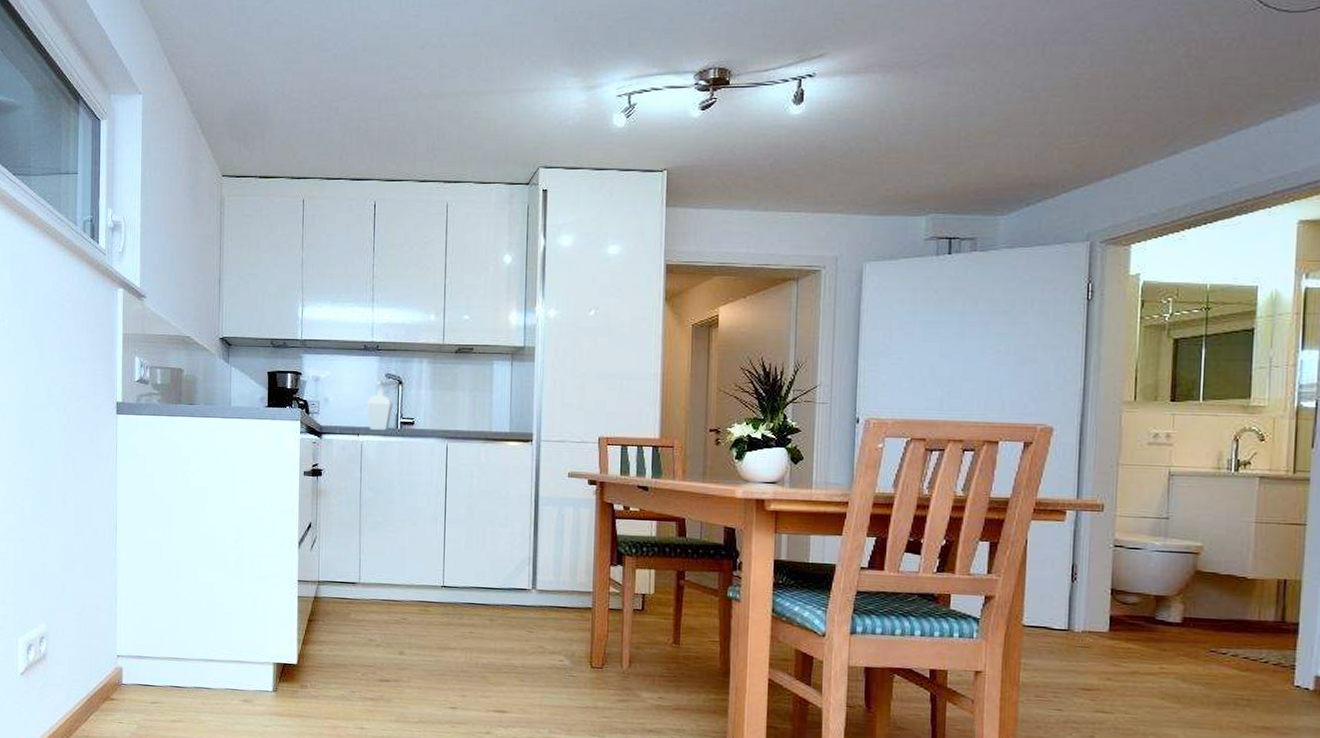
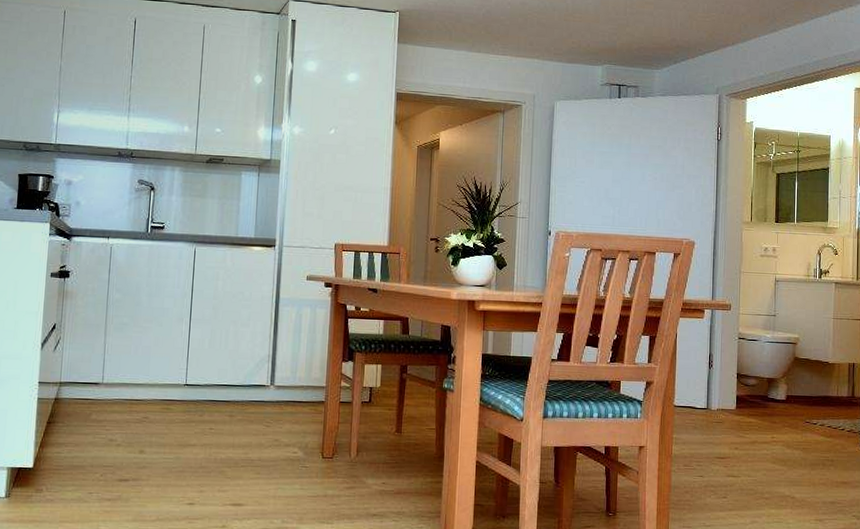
soap bottle: present [367,381,393,431] -> none [118,186,144,235]

